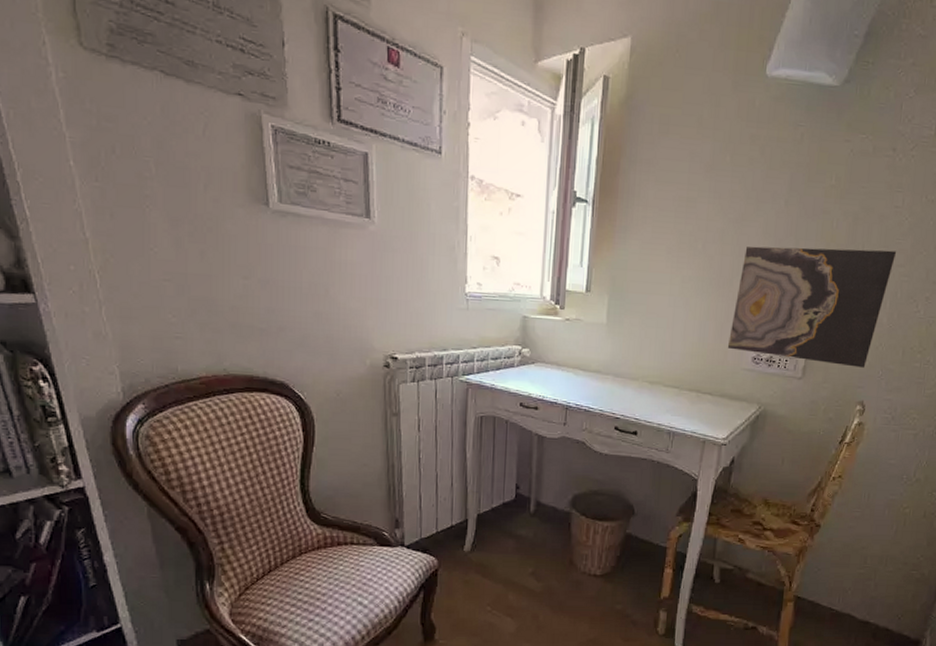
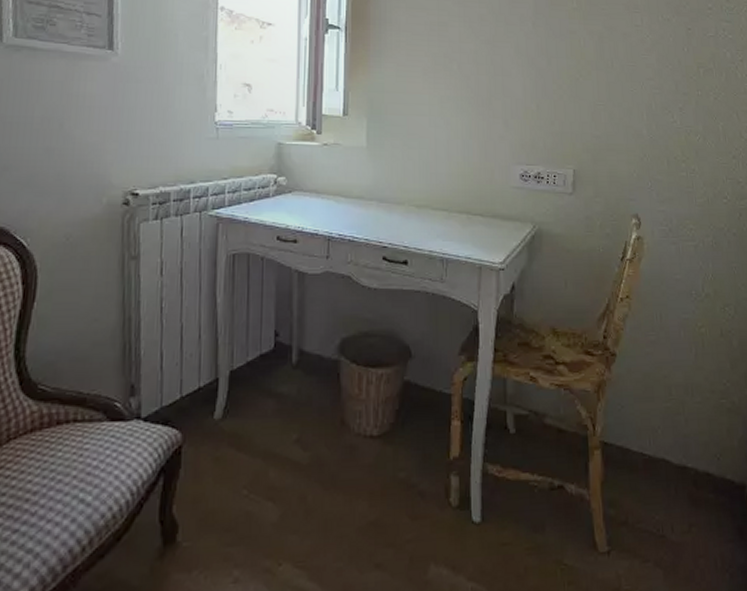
wall art: present [727,246,897,368] -> none [493,65,645,180]

